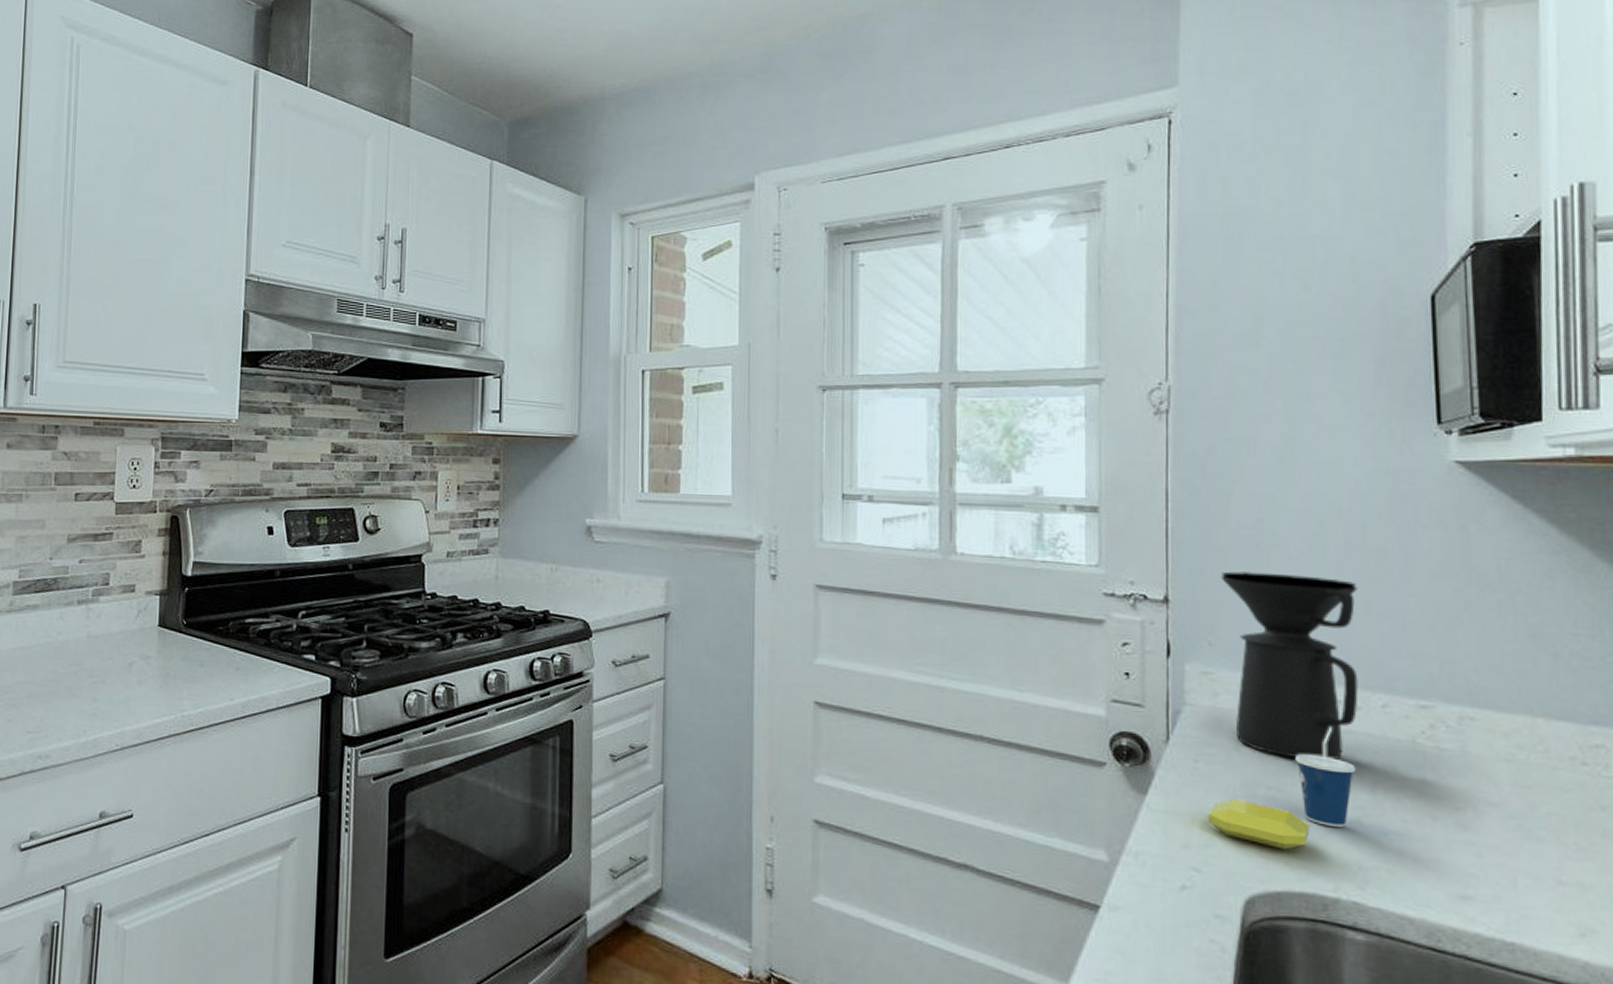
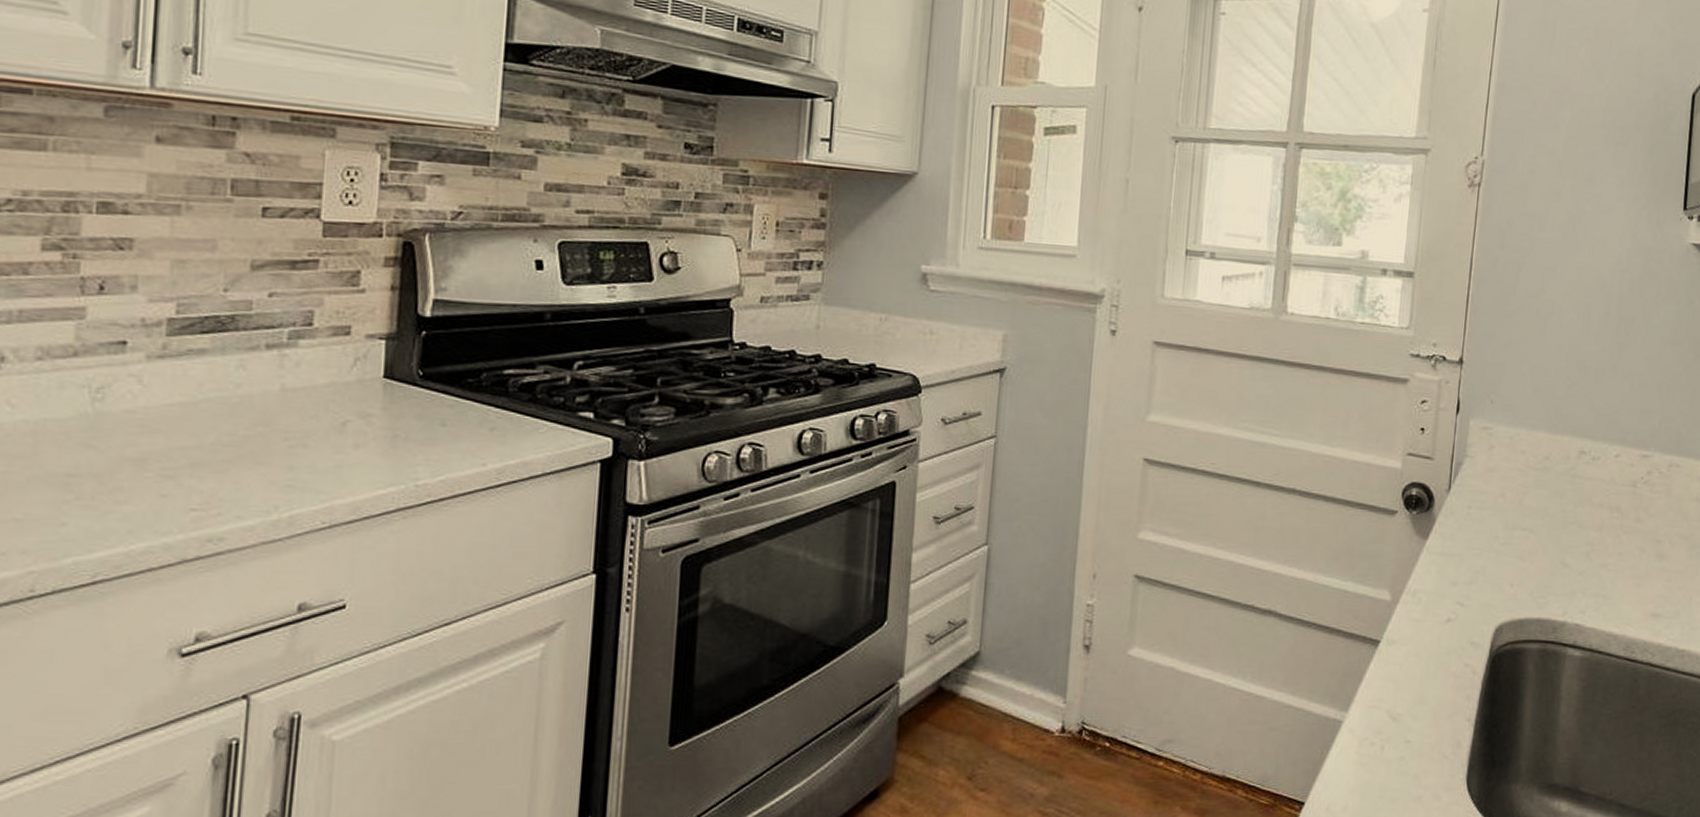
soap bar: present [1209,798,1310,850] -> none [1474,540,1551,583]
coffee maker: present [1220,571,1359,760] -> none [1504,336,1609,503]
cup: present [1296,727,1357,827] -> none [1546,474,1591,561]

